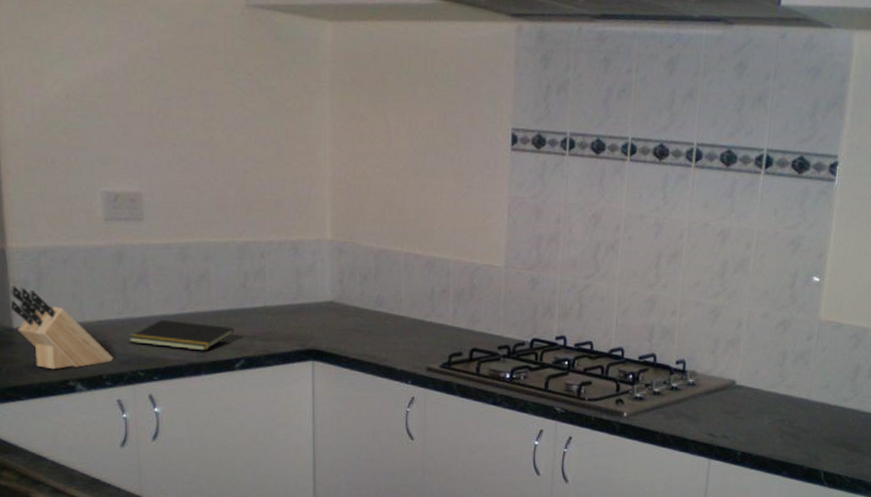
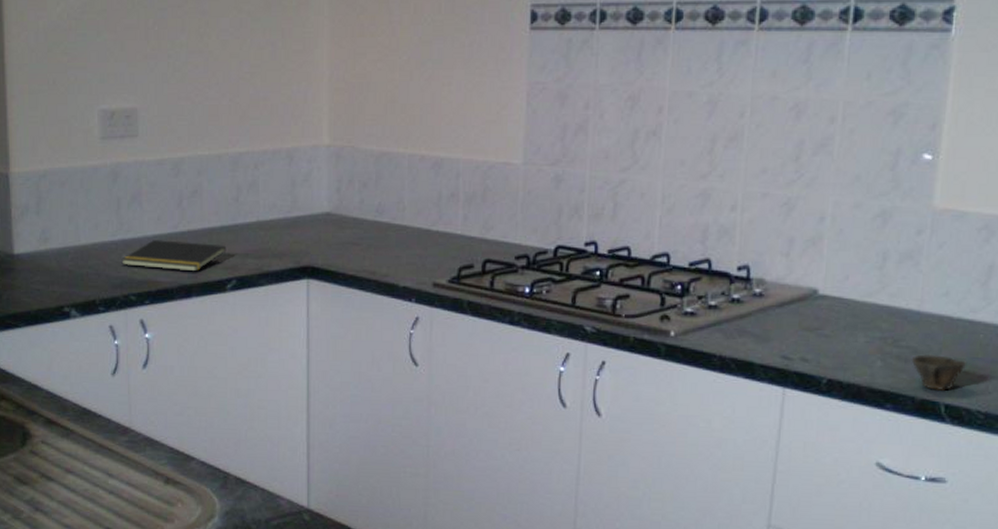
knife block: present [9,286,114,370] -> none [10,211,107,296]
cup: none [801,433,840,461] -> present [911,354,967,391]

